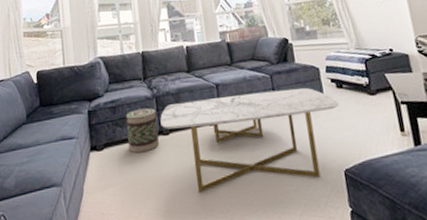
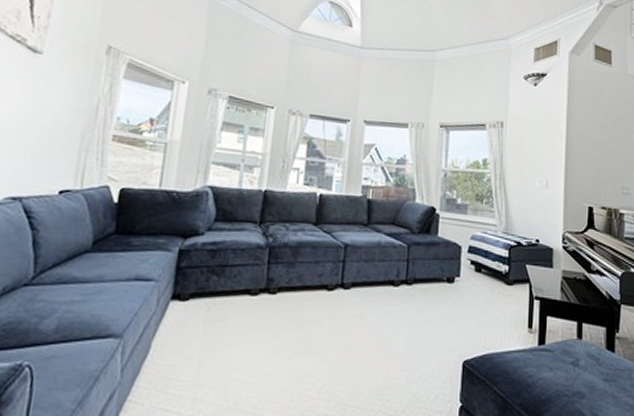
basket: present [125,108,159,153] -> none [222,256,269,311]
coffee table: present [160,87,340,193] -> none [268,258,474,367]

